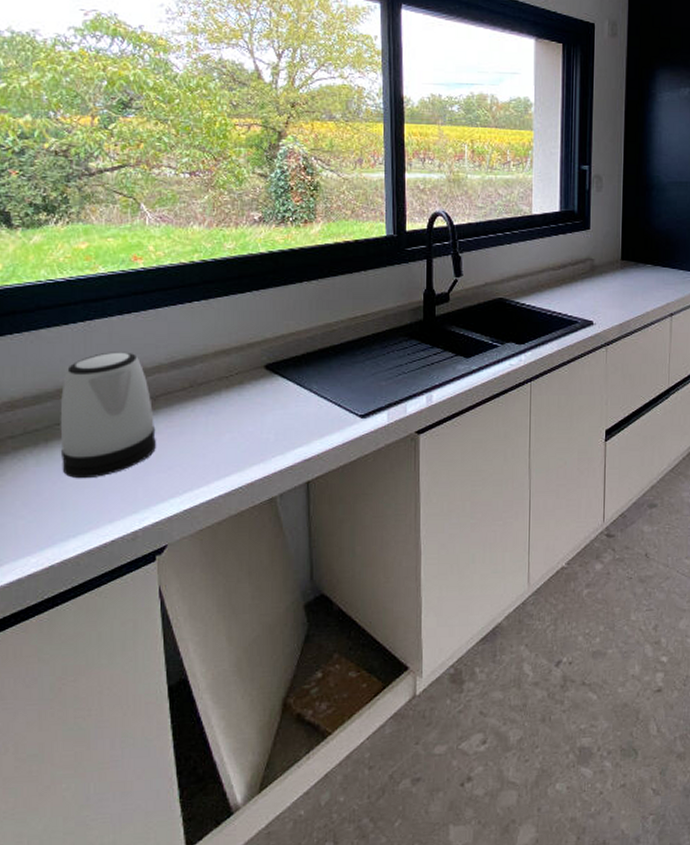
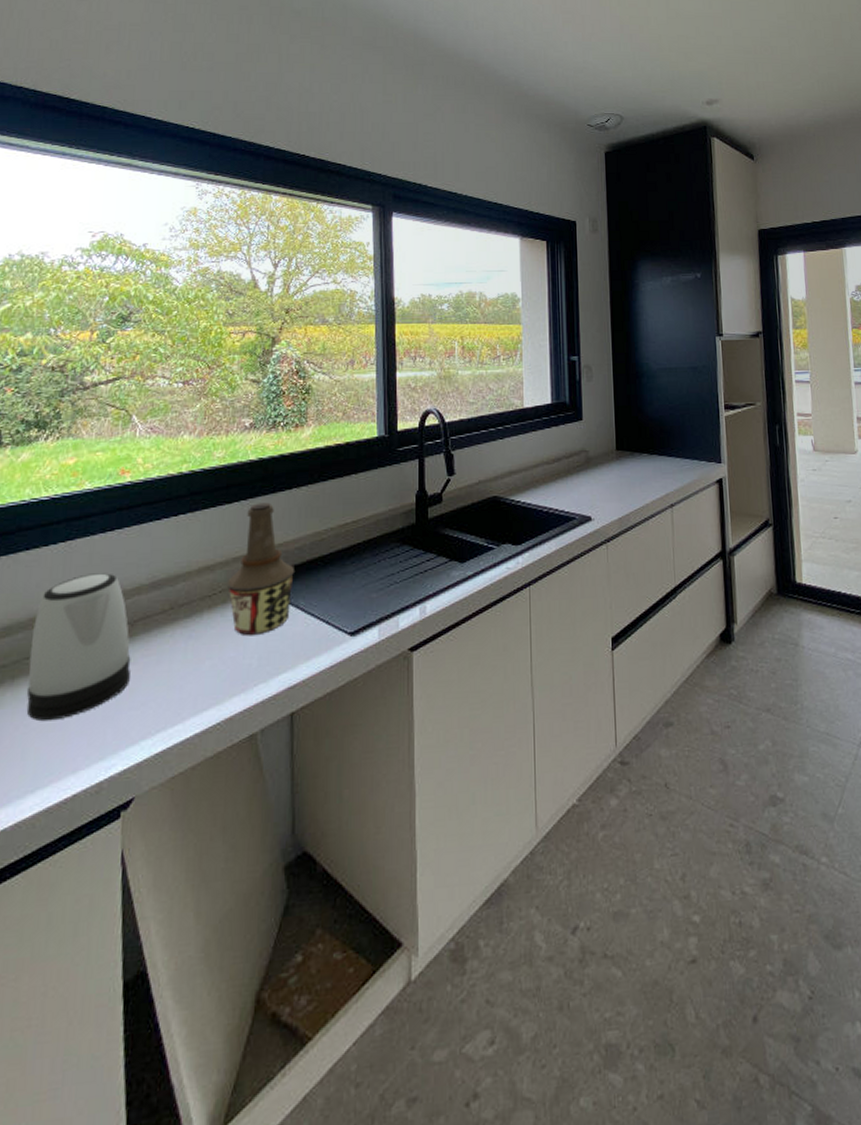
bottle: none [243,294,307,414] -> present [227,502,294,636]

